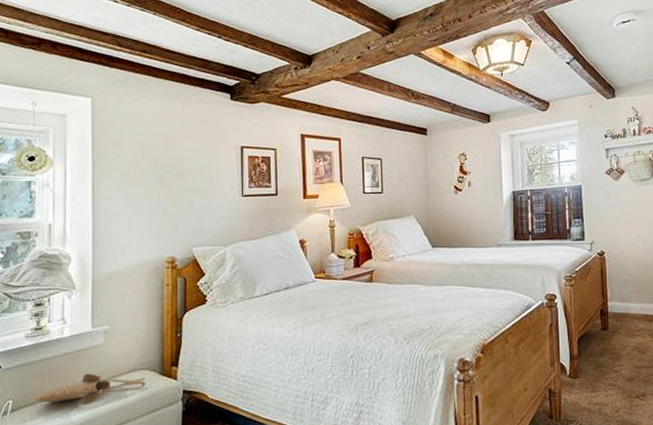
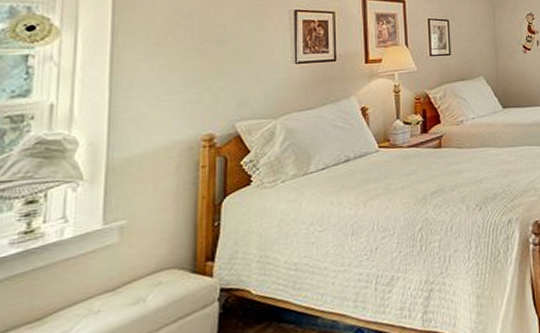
tote bag: present [33,373,146,404] -> none [16,278,172,325]

